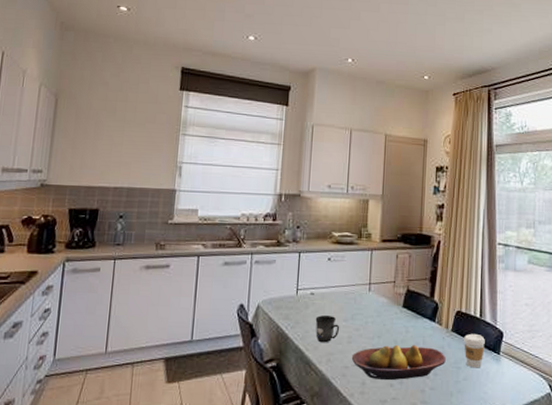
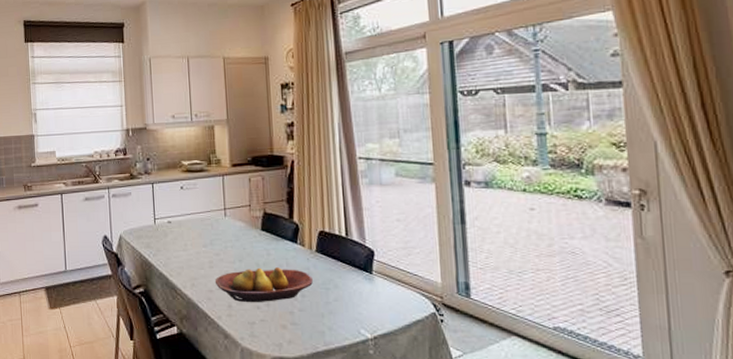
mug: present [315,315,340,343] -> none [175,242,200,269]
coffee cup: present [464,333,485,368] -> none [330,253,355,289]

